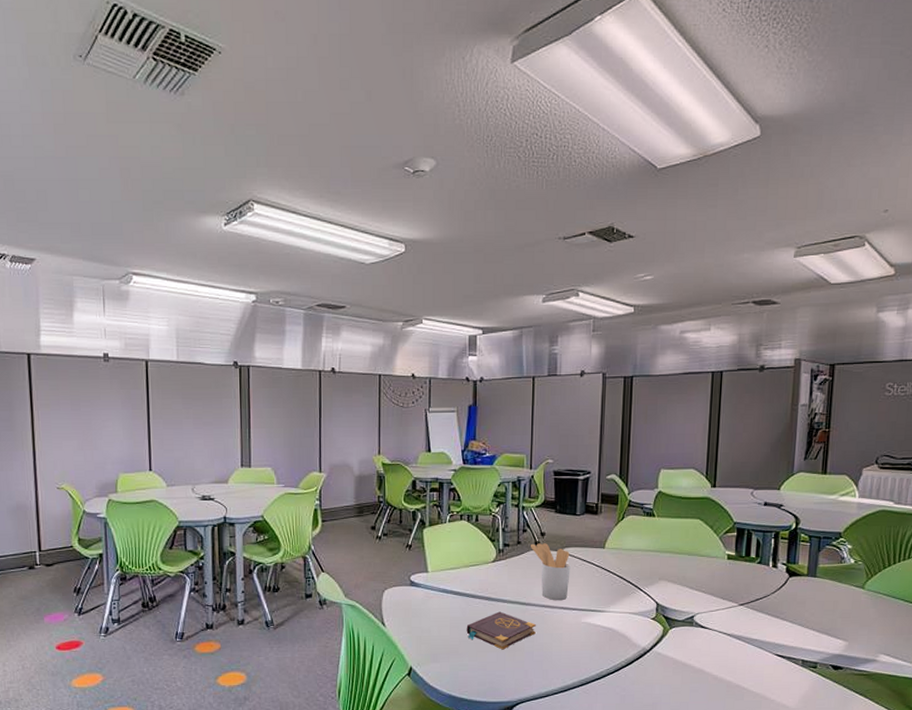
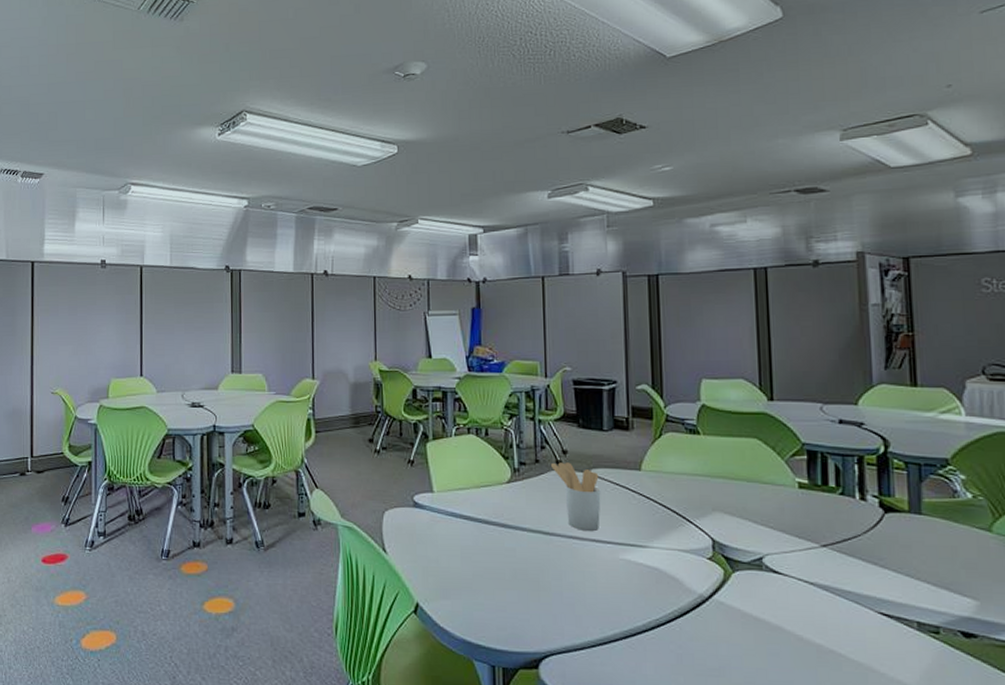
book: present [466,611,536,650] -> none [480,541,564,588]

